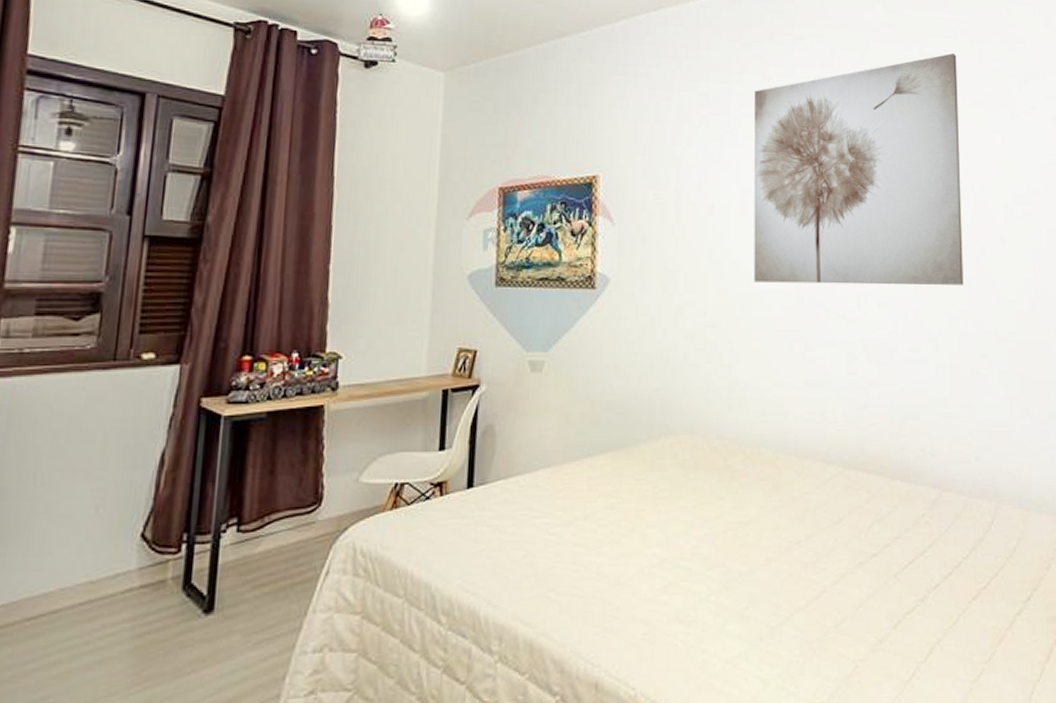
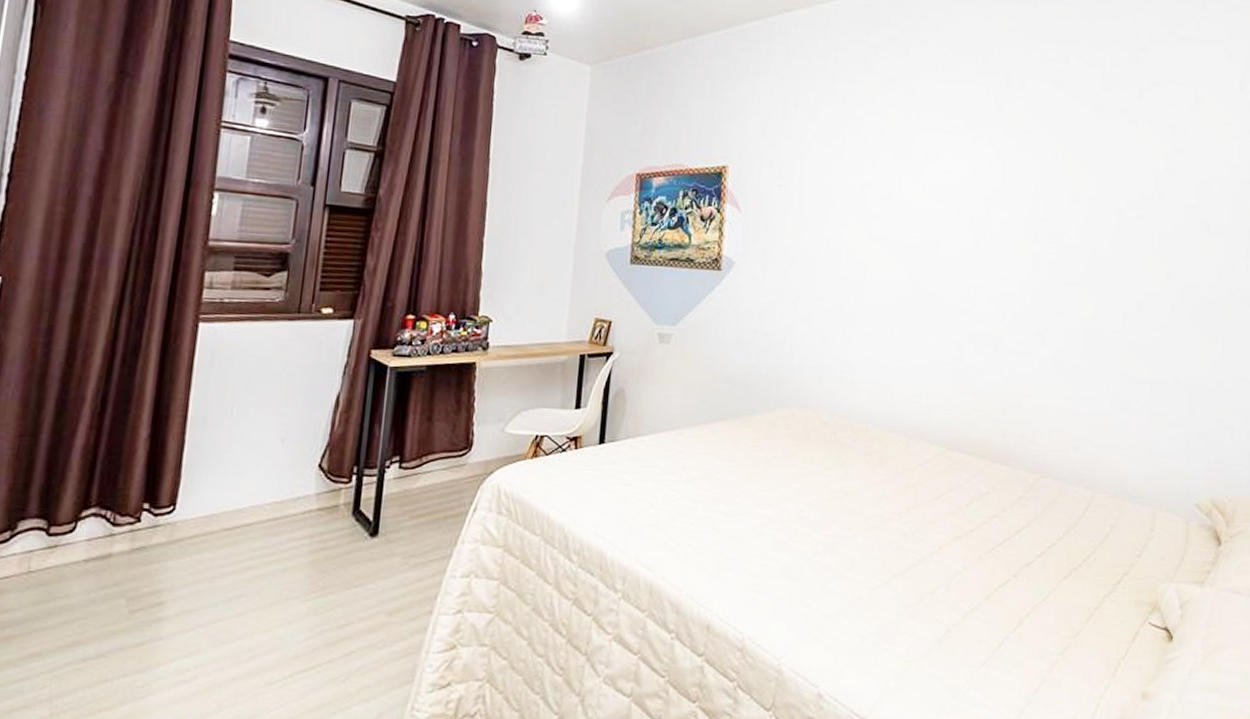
wall art: present [754,53,963,285] -> none [869,60,1079,284]

